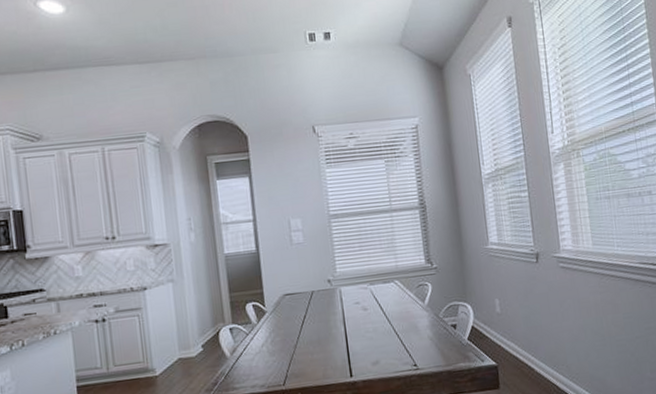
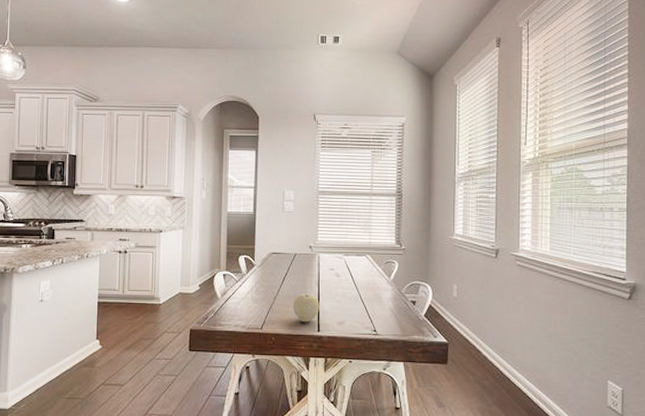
fruit: none [317,335,349,370] -> present [292,293,319,323]

